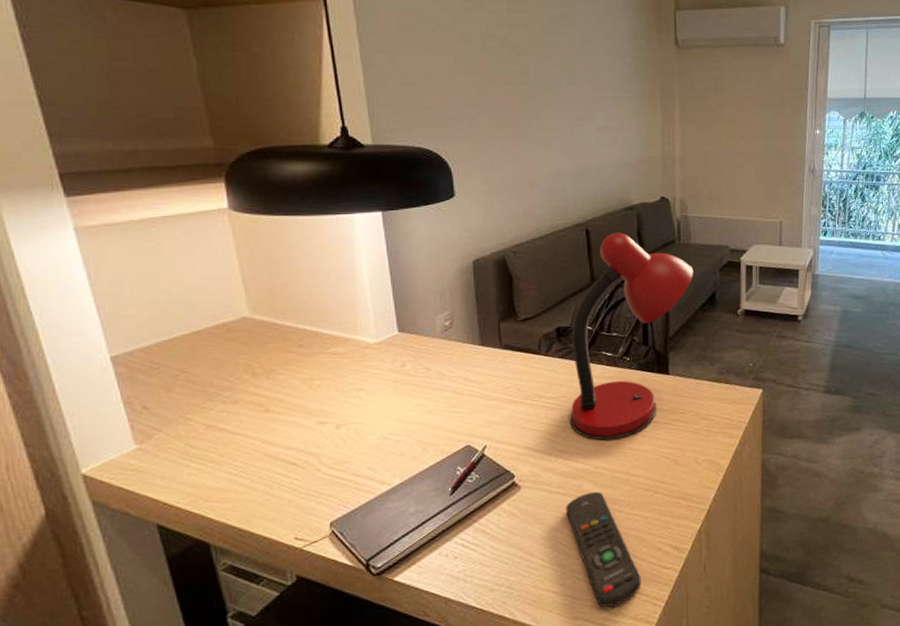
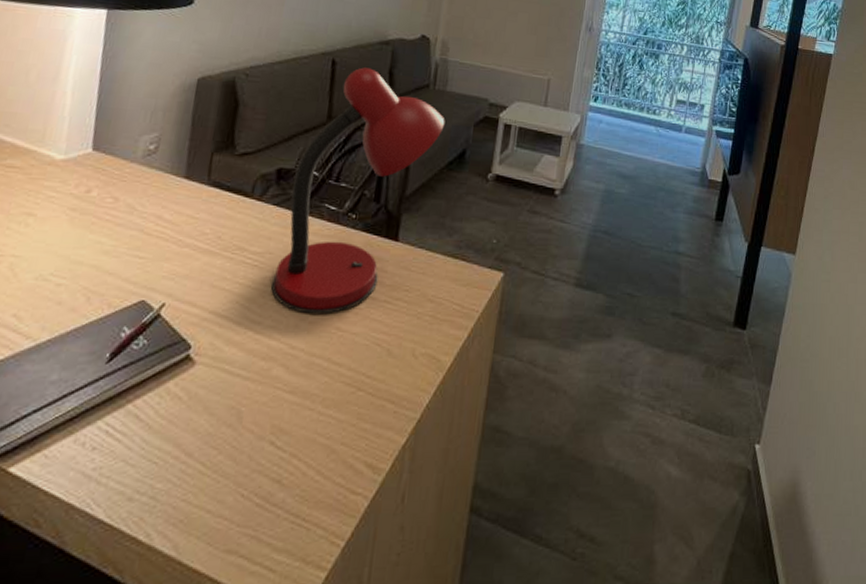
remote control: present [565,491,642,607] -> none [244,379,322,540]

